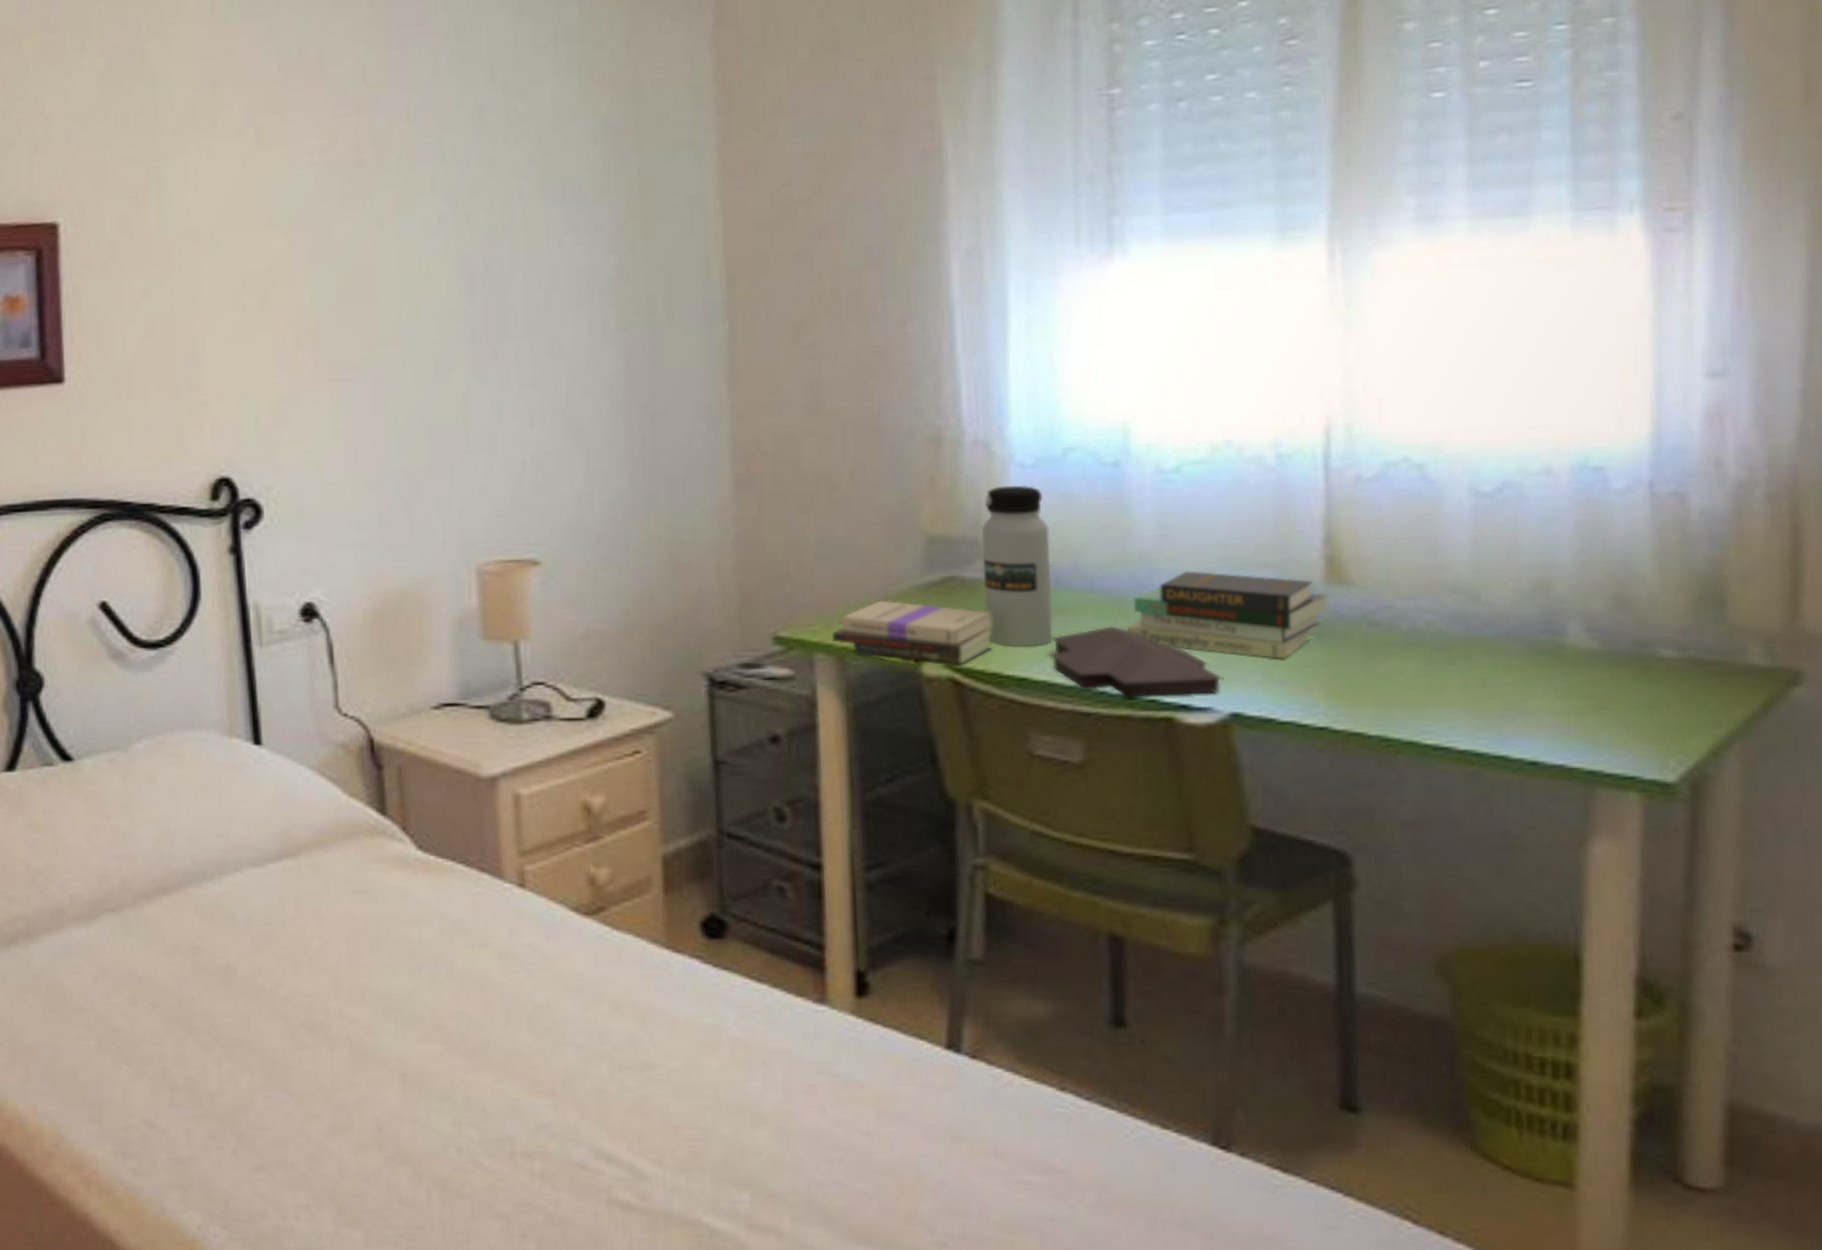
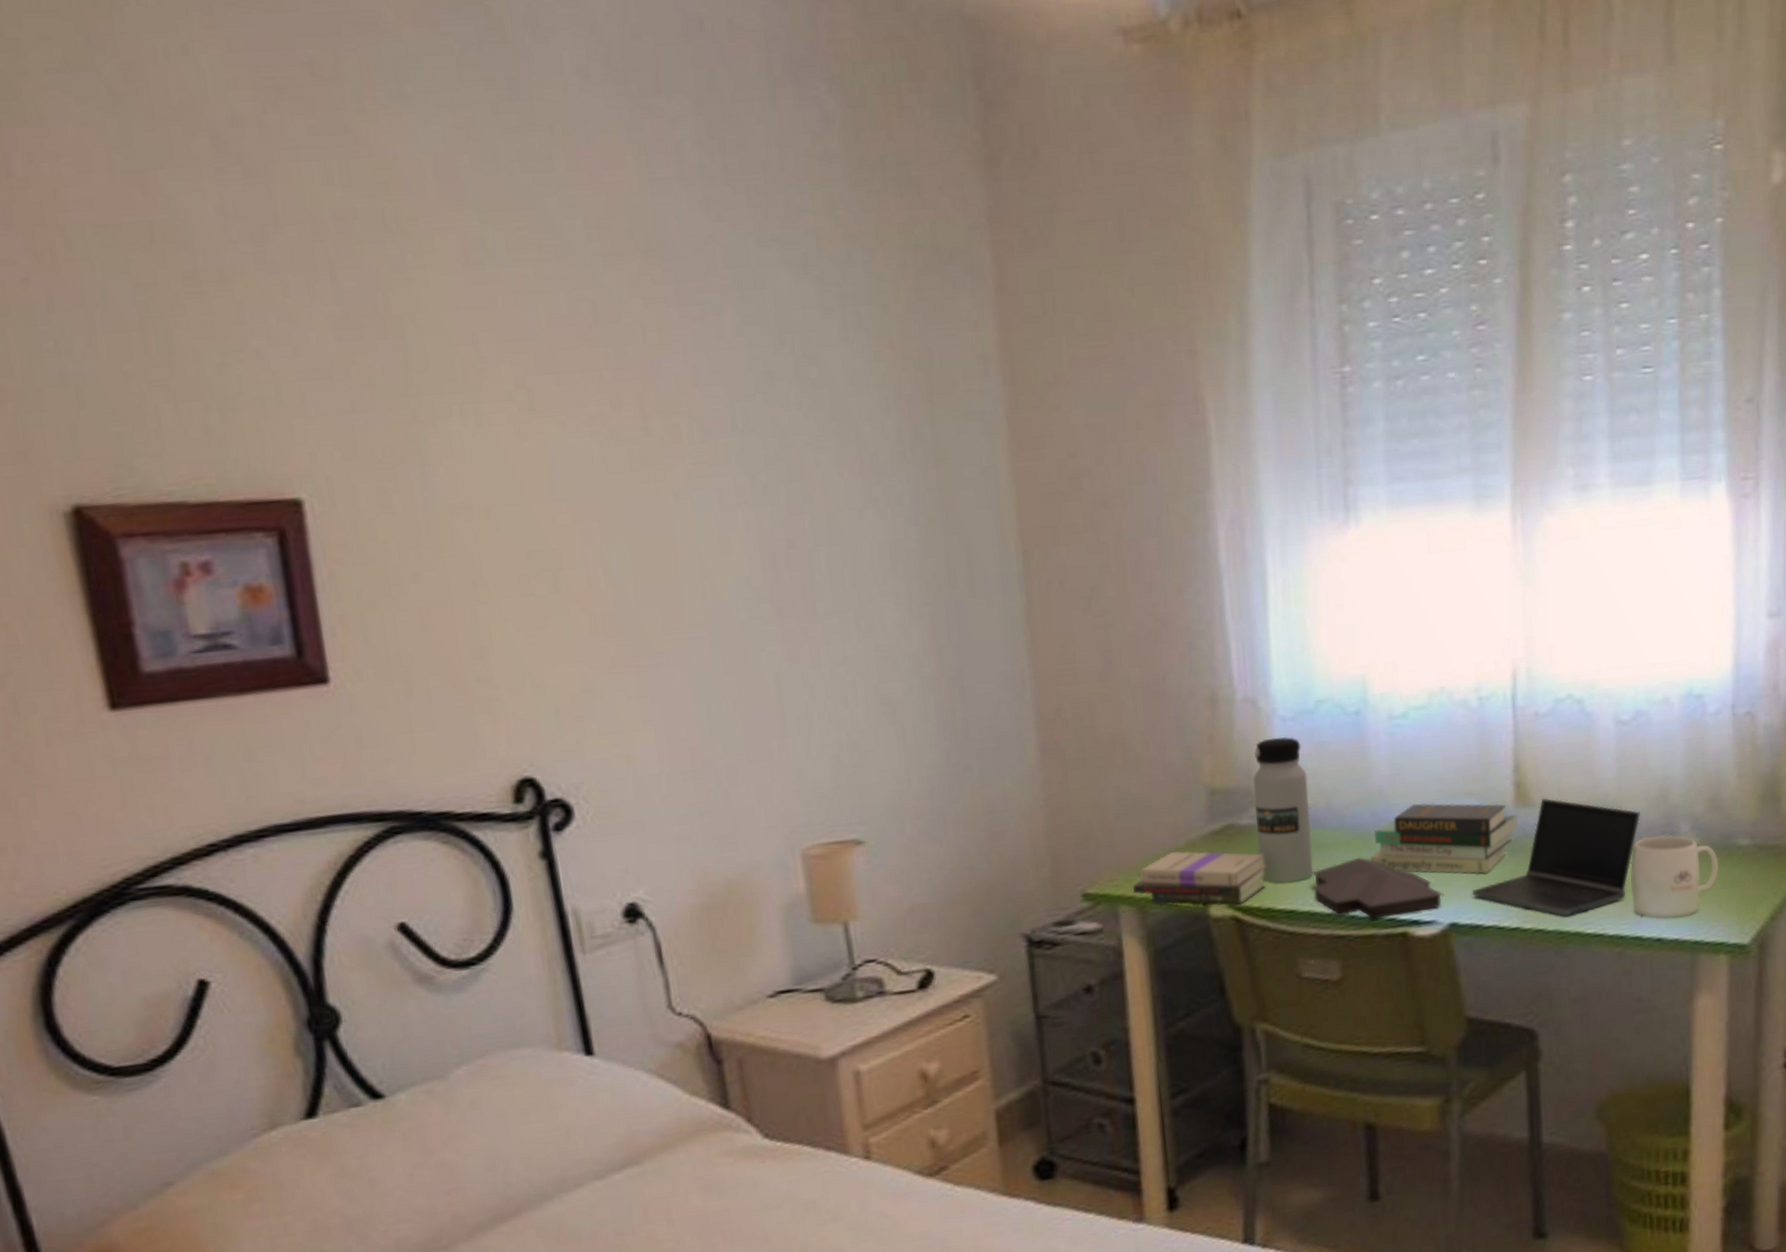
laptop computer: none [1262,576,1508,722] -> present [1472,797,1641,917]
mug: none [1490,634,1629,739] -> present [1629,835,1720,919]

